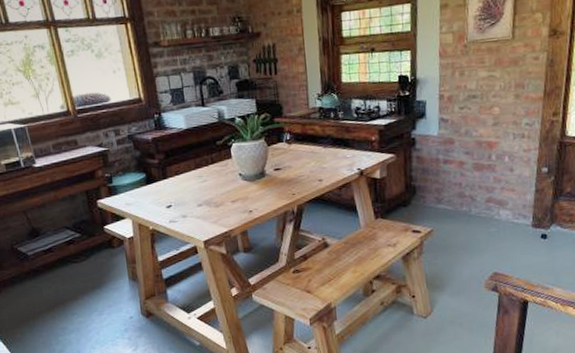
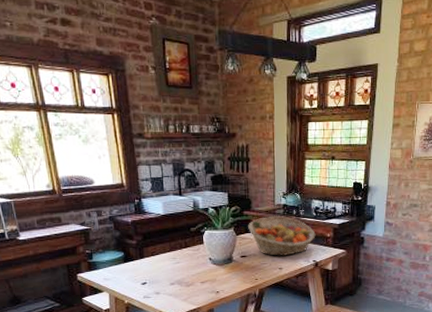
fruit basket: none [280,120,359,167] -> present [248,215,316,257]

